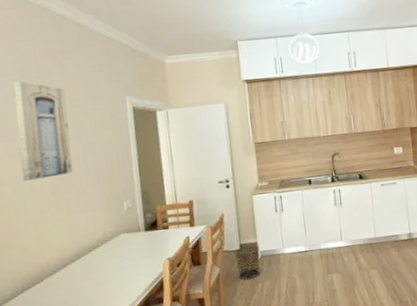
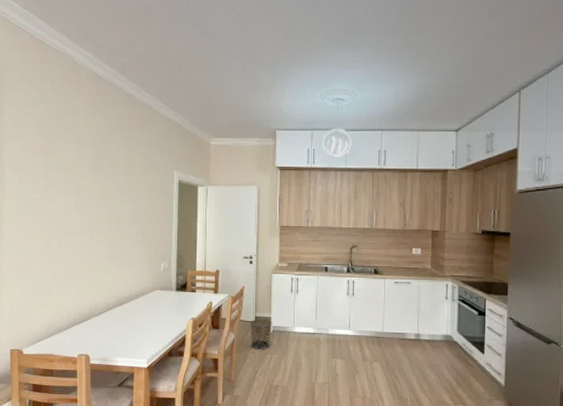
wall art: present [13,81,73,181] -> none [85,149,126,233]

